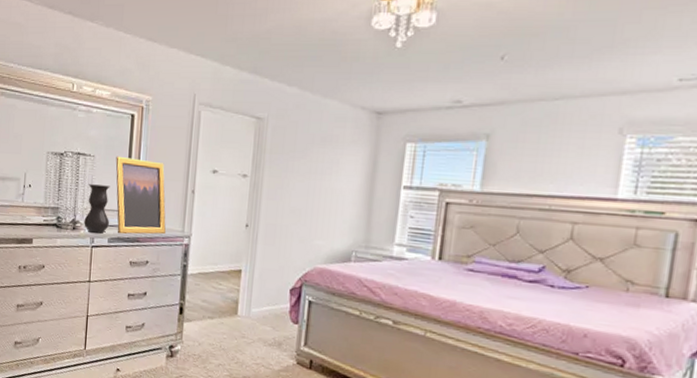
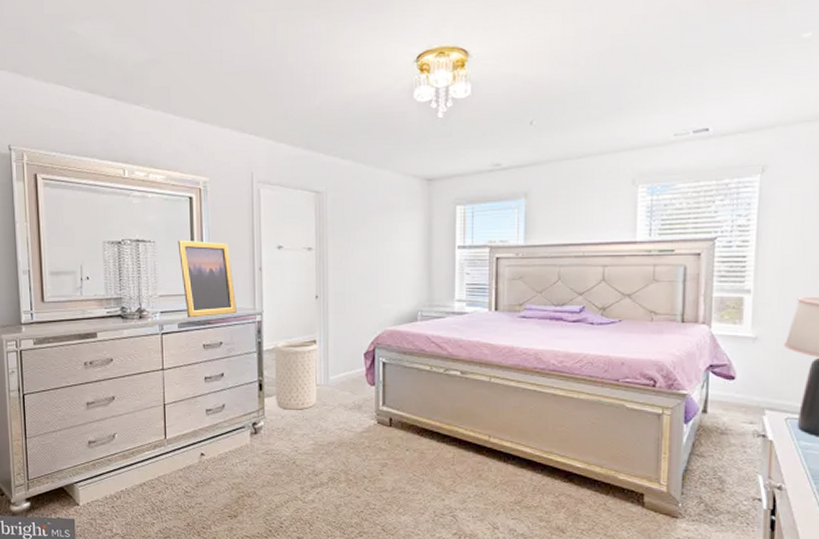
vase: present [84,184,110,235] -> none [150,271,178,321]
laundry basket: none [195,267,243,339] -> present [274,341,318,410]

